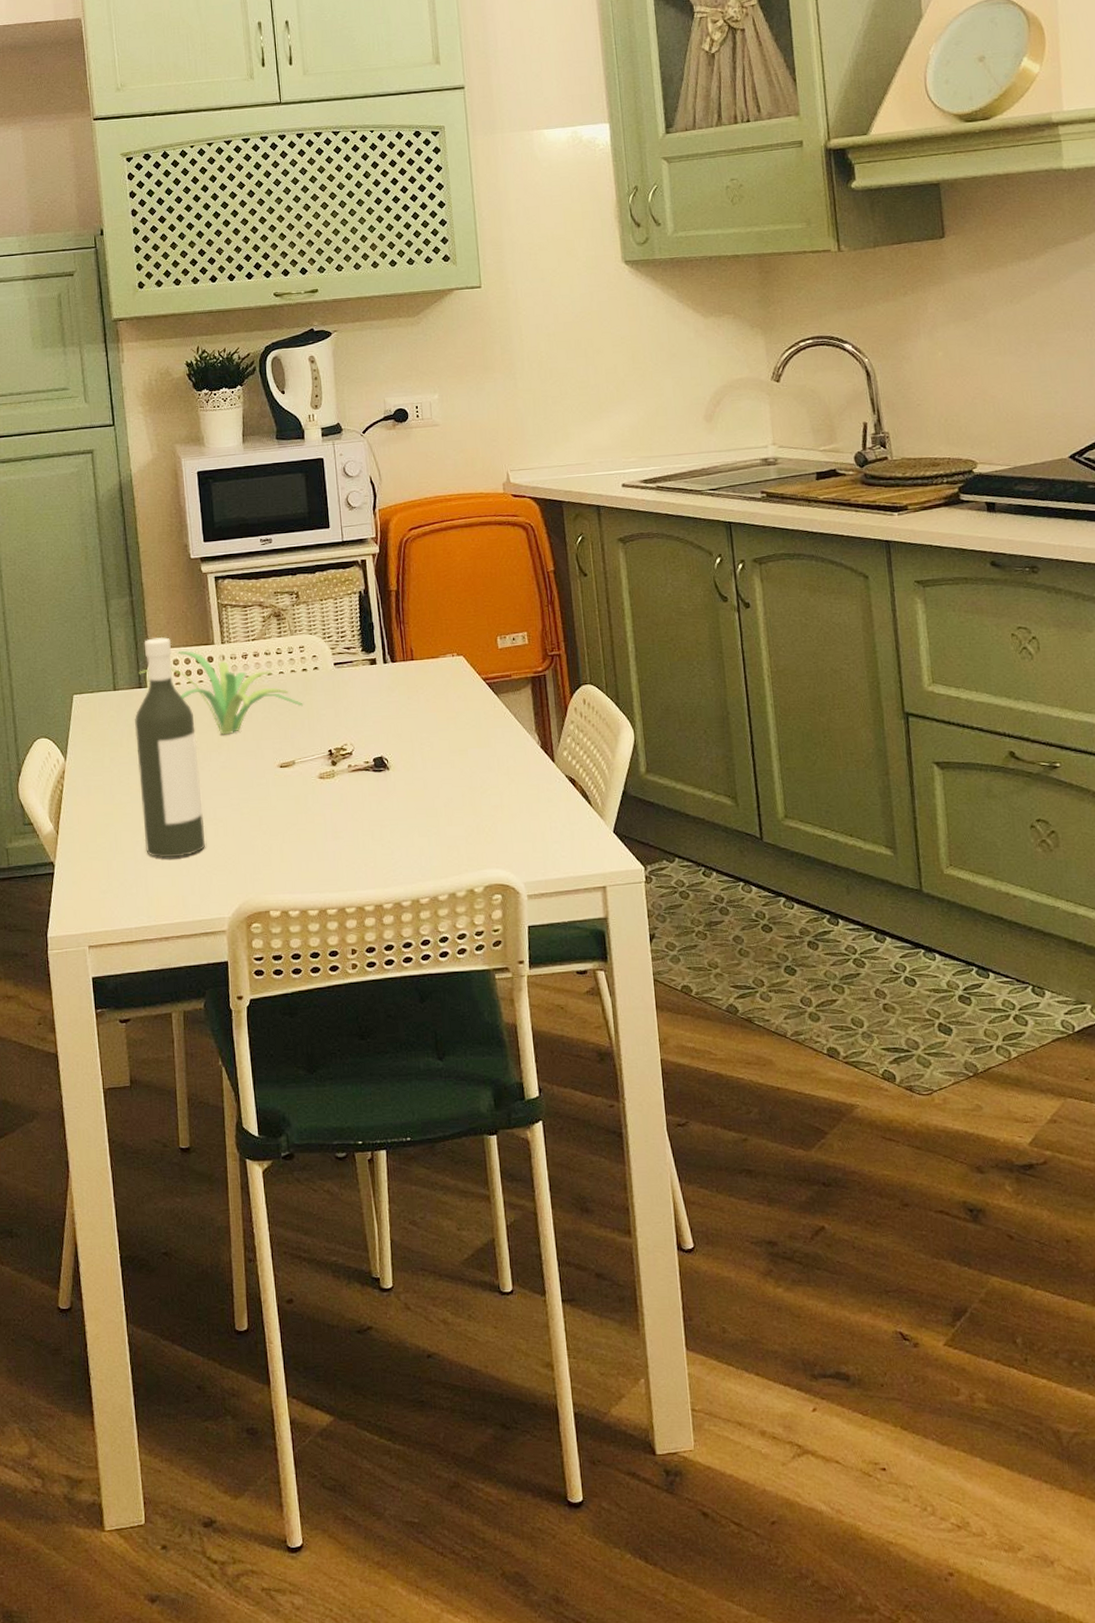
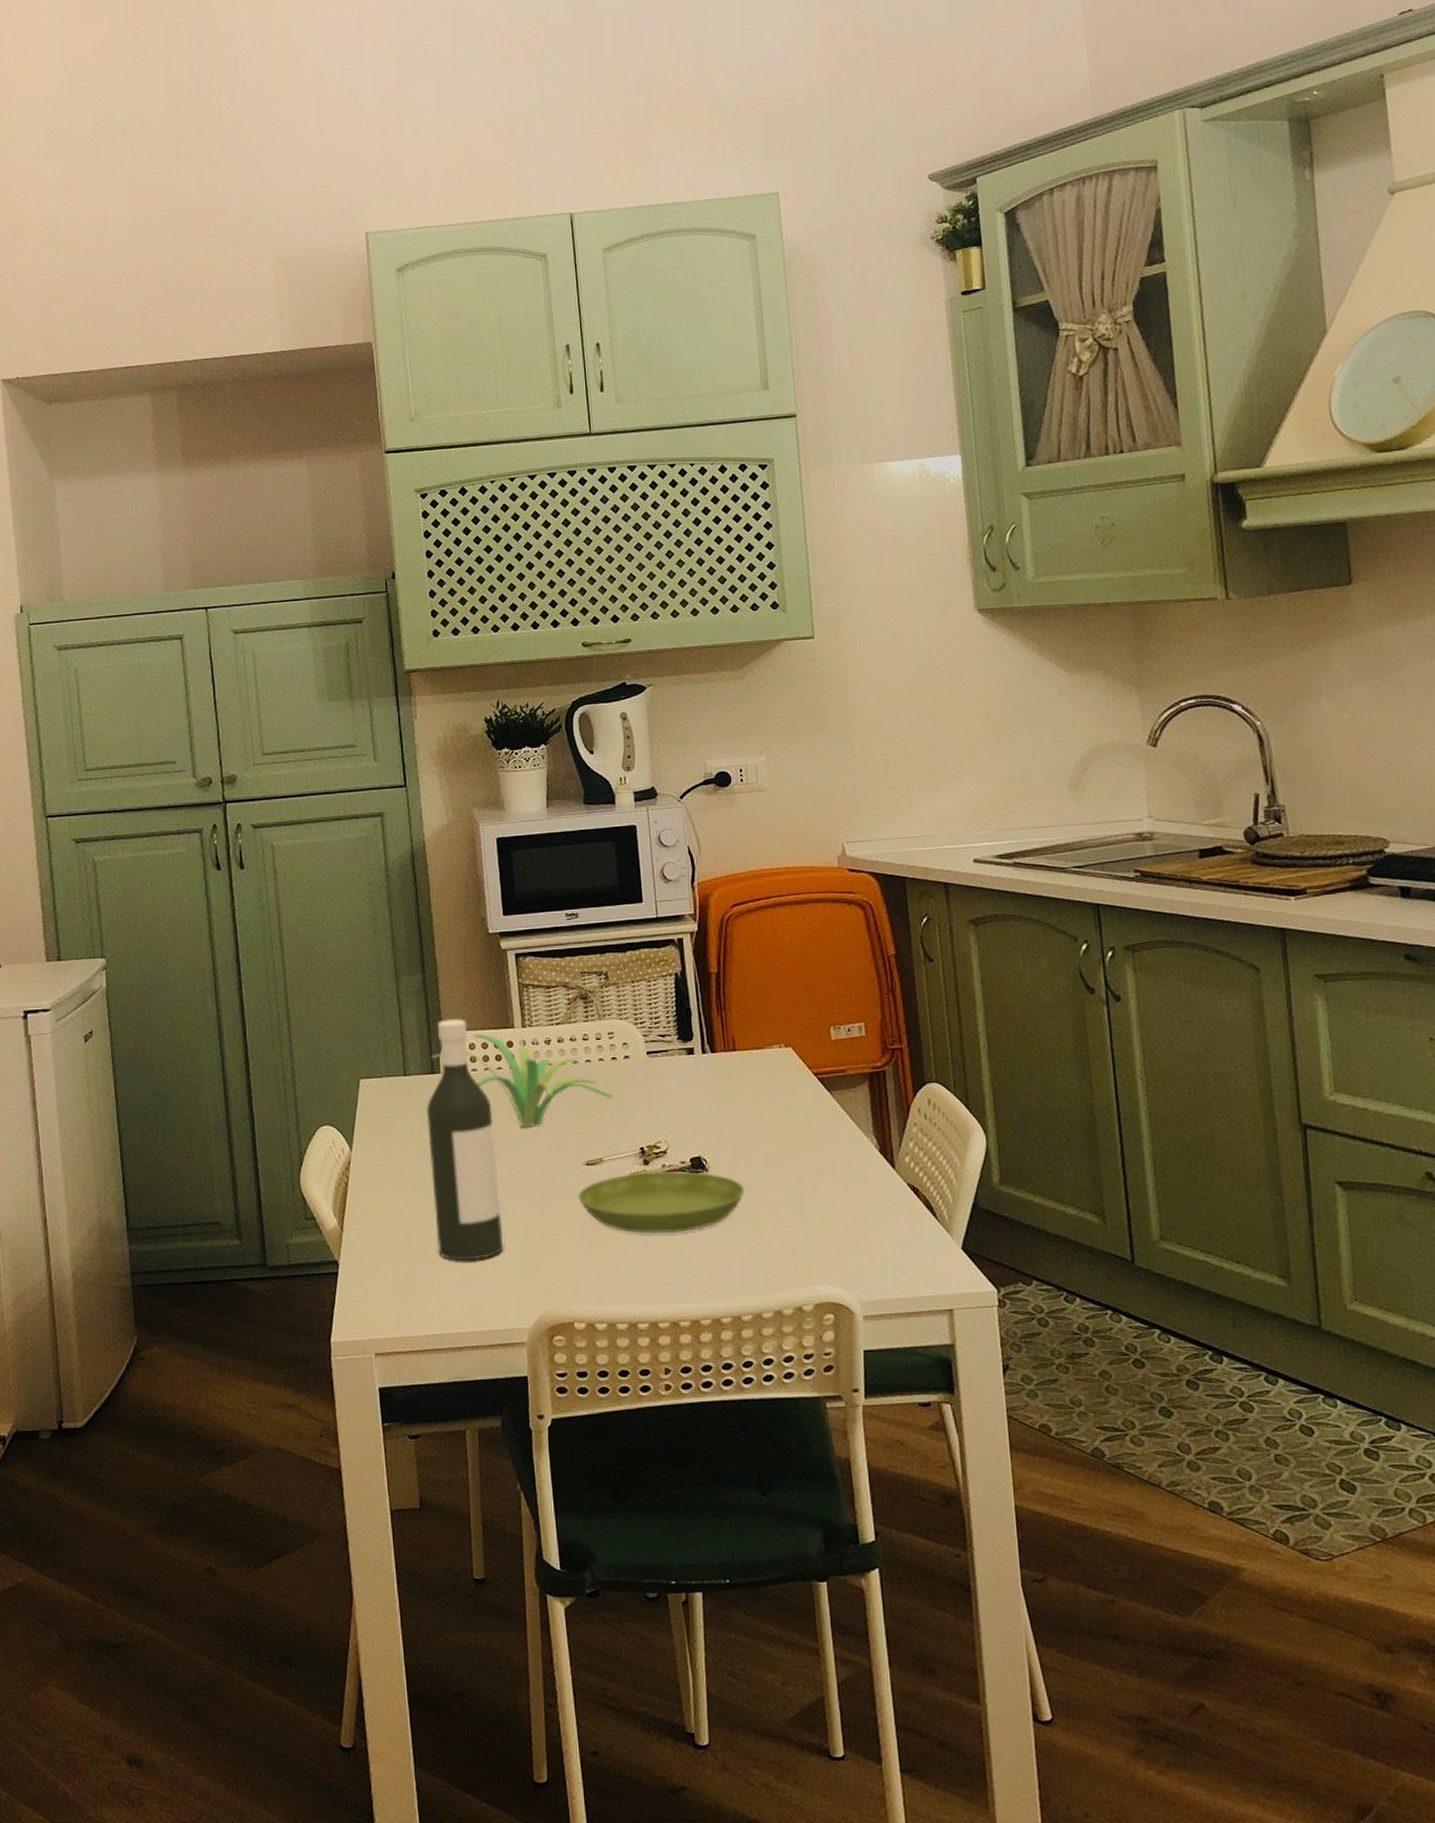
saucer: none [272,770,423,828] -> present [578,1170,745,1234]

